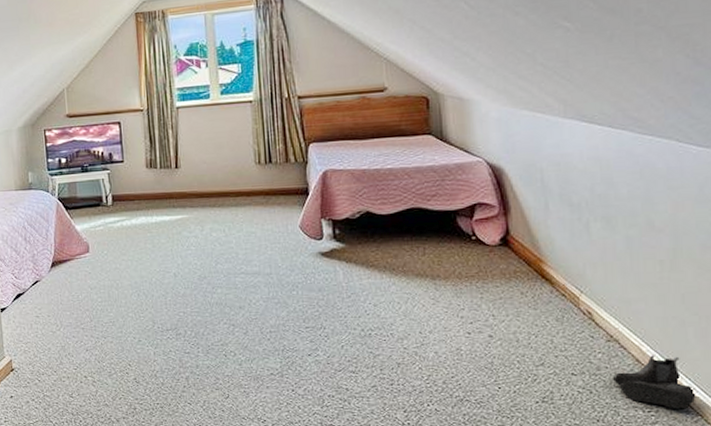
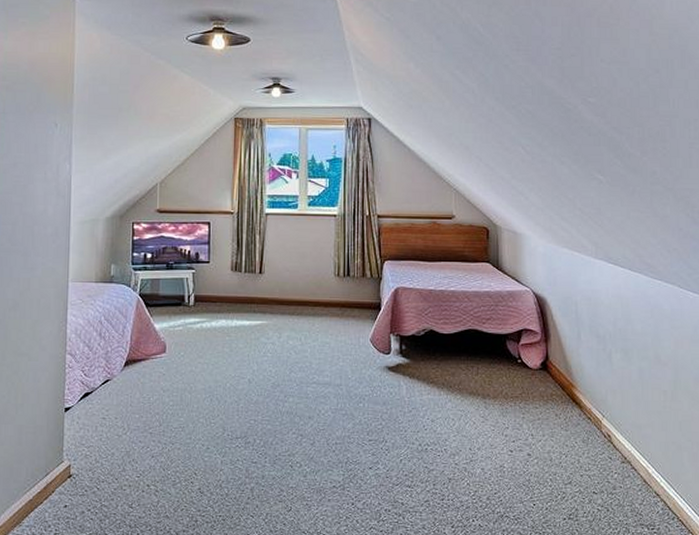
boots: present [612,355,698,409] -> none [624,476,690,527]

